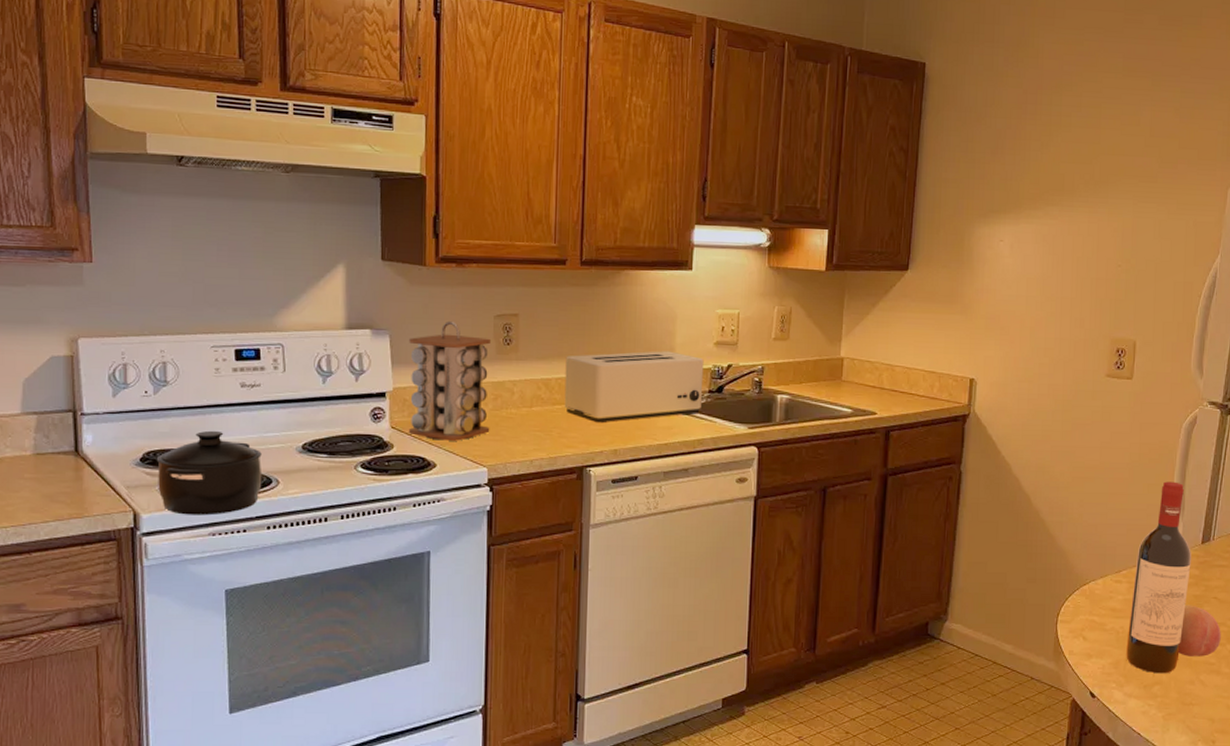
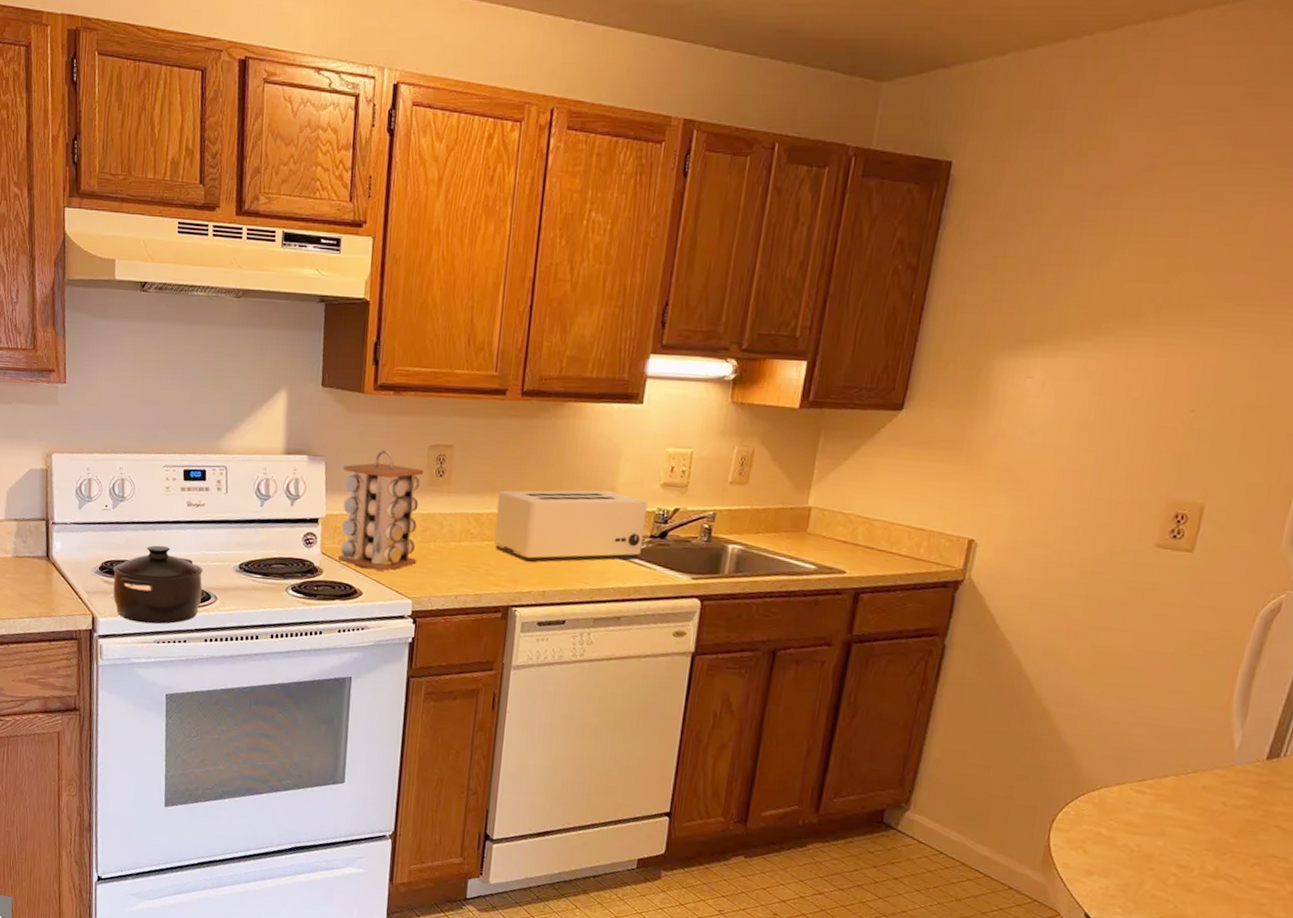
wine bottle: present [1126,481,1191,674] -> none [1139,679,1251,907]
fruit: present [1178,605,1221,657] -> none [1214,829,1281,894]

